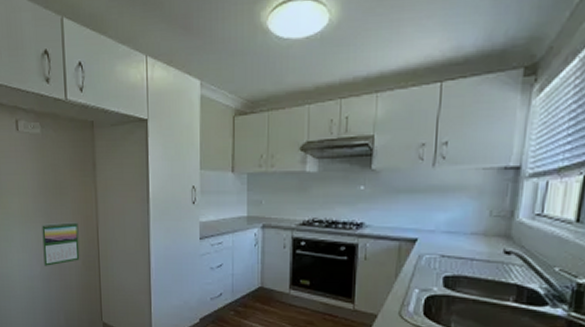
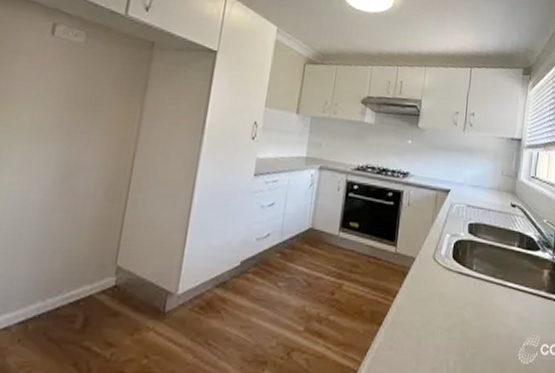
calendar: present [42,221,80,266] -> none [48,142,110,194]

